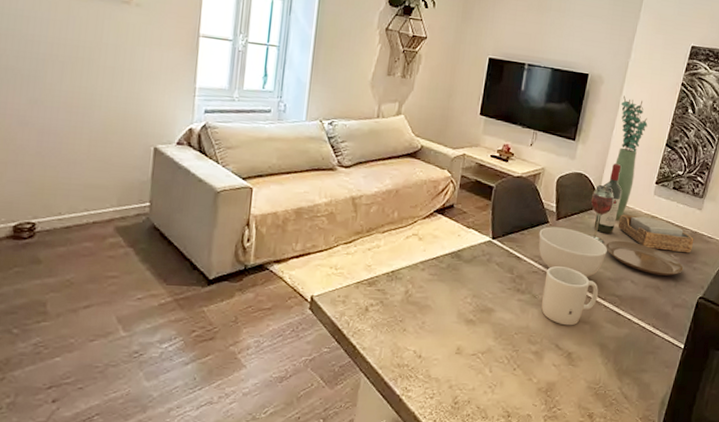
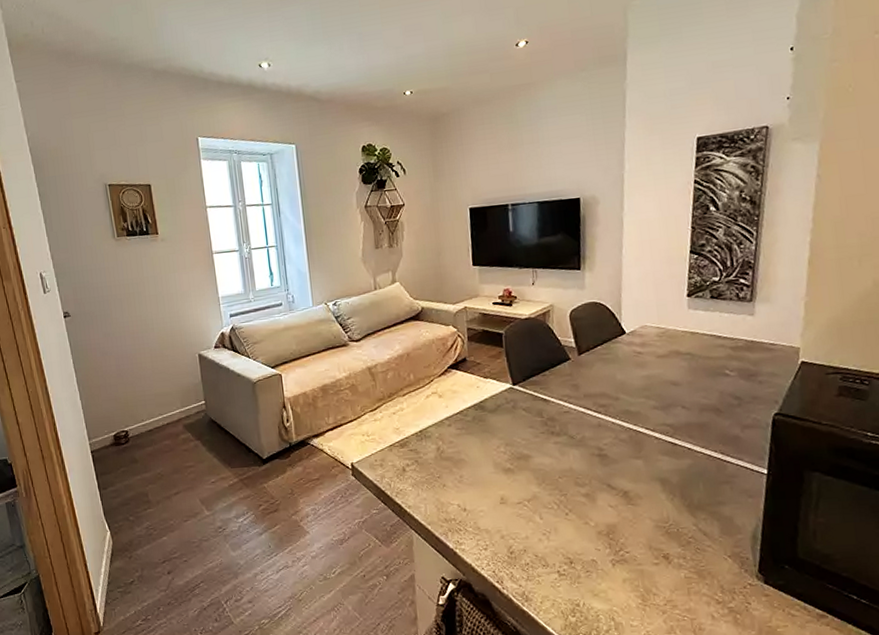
bowl: present [538,226,607,278] -> none [562,361,645,411]
mug: present [541,266,598,326] -> none [578,402,645,464]
wineglass: present [587,185,615,243] -> none [612,309,641,371]
wine bottle: present [593,163,622,234] -> none [622,284,649,360]
plate: present [606,240,684,276] -> none [642,364,746,396]
vase: present [615,95,648,221] -> none [624,210,663,345]
napkin holder: present [618,214,694,254] -> none [651,334,753,368]

